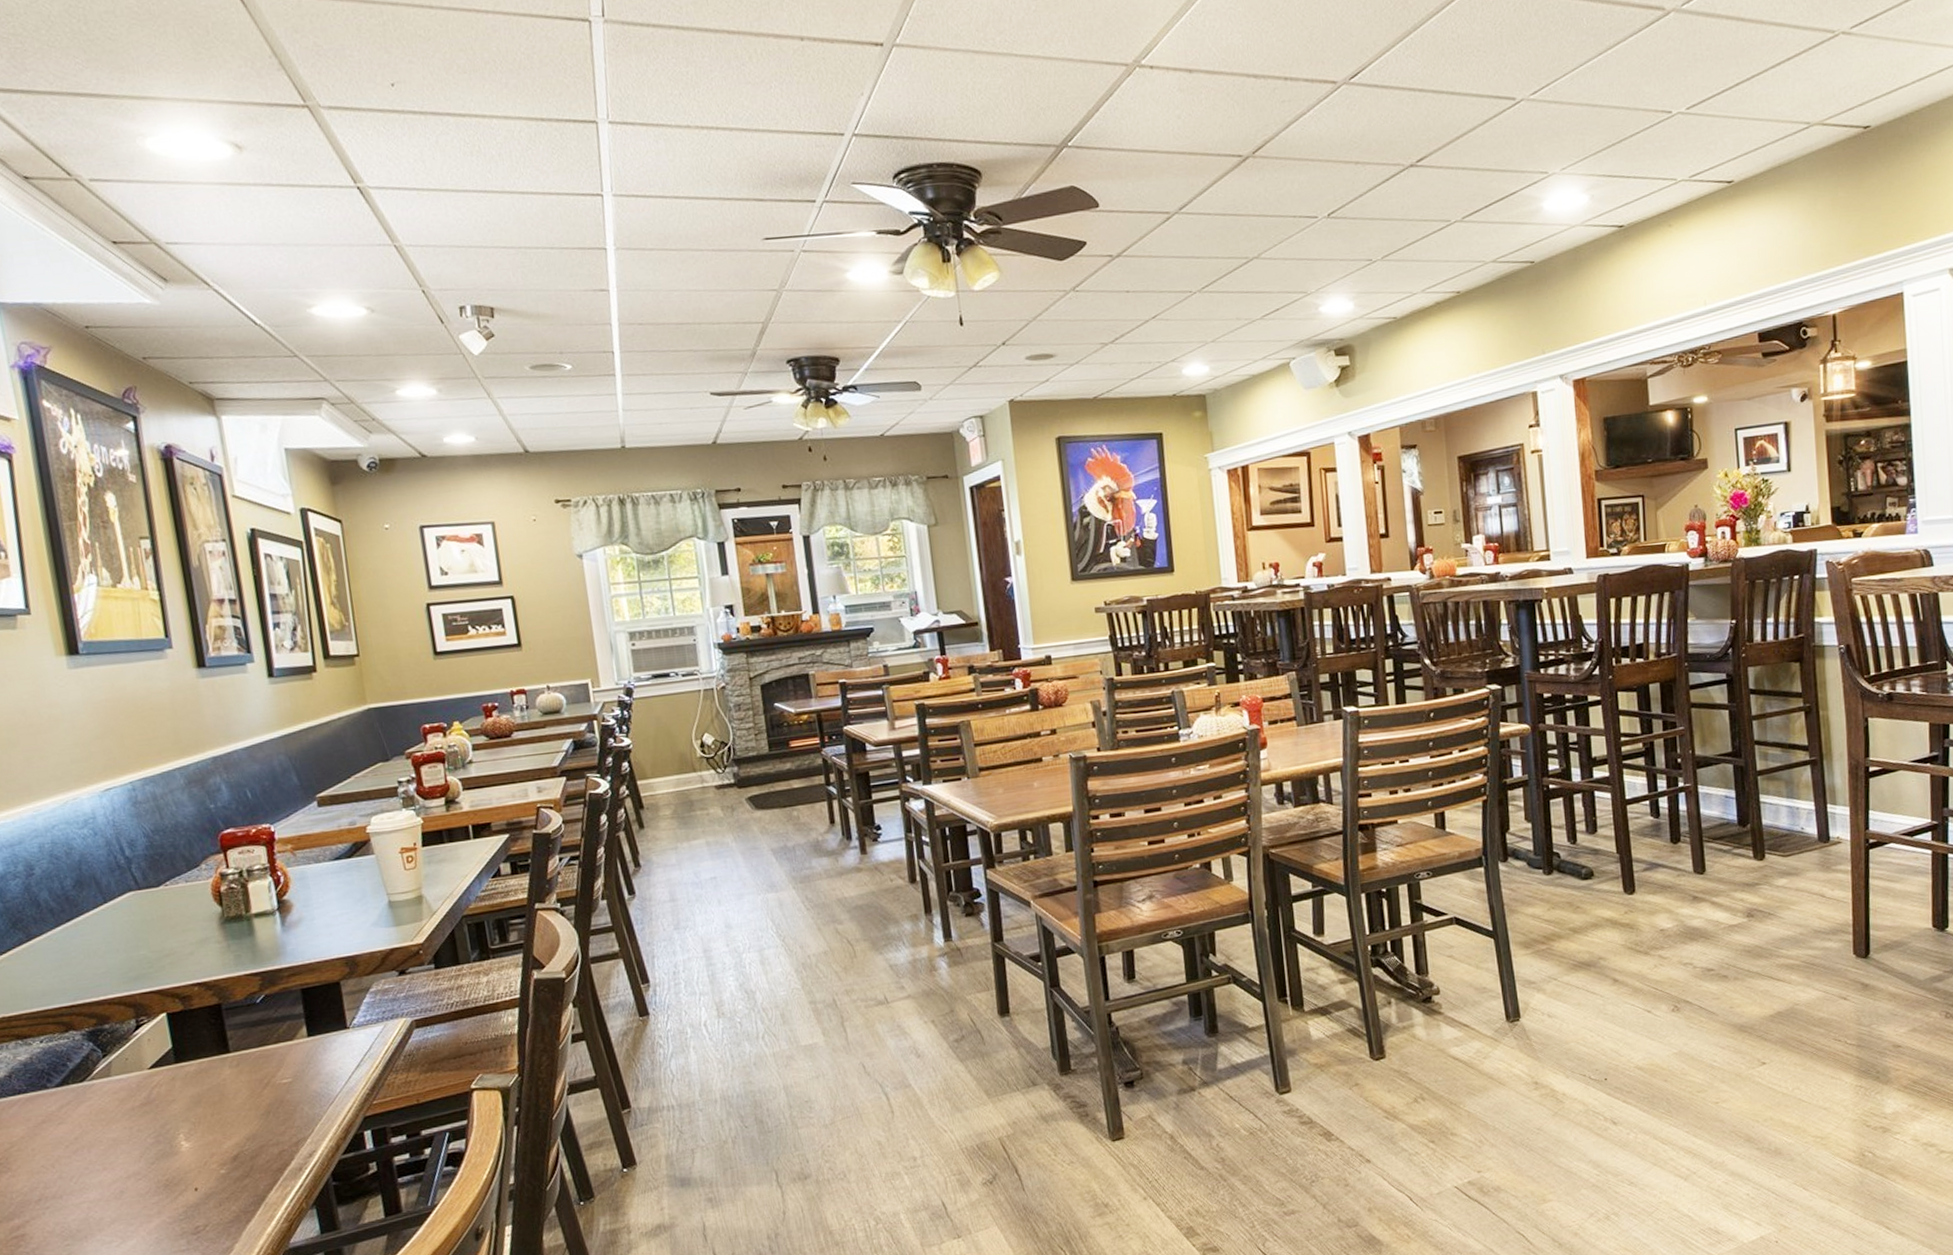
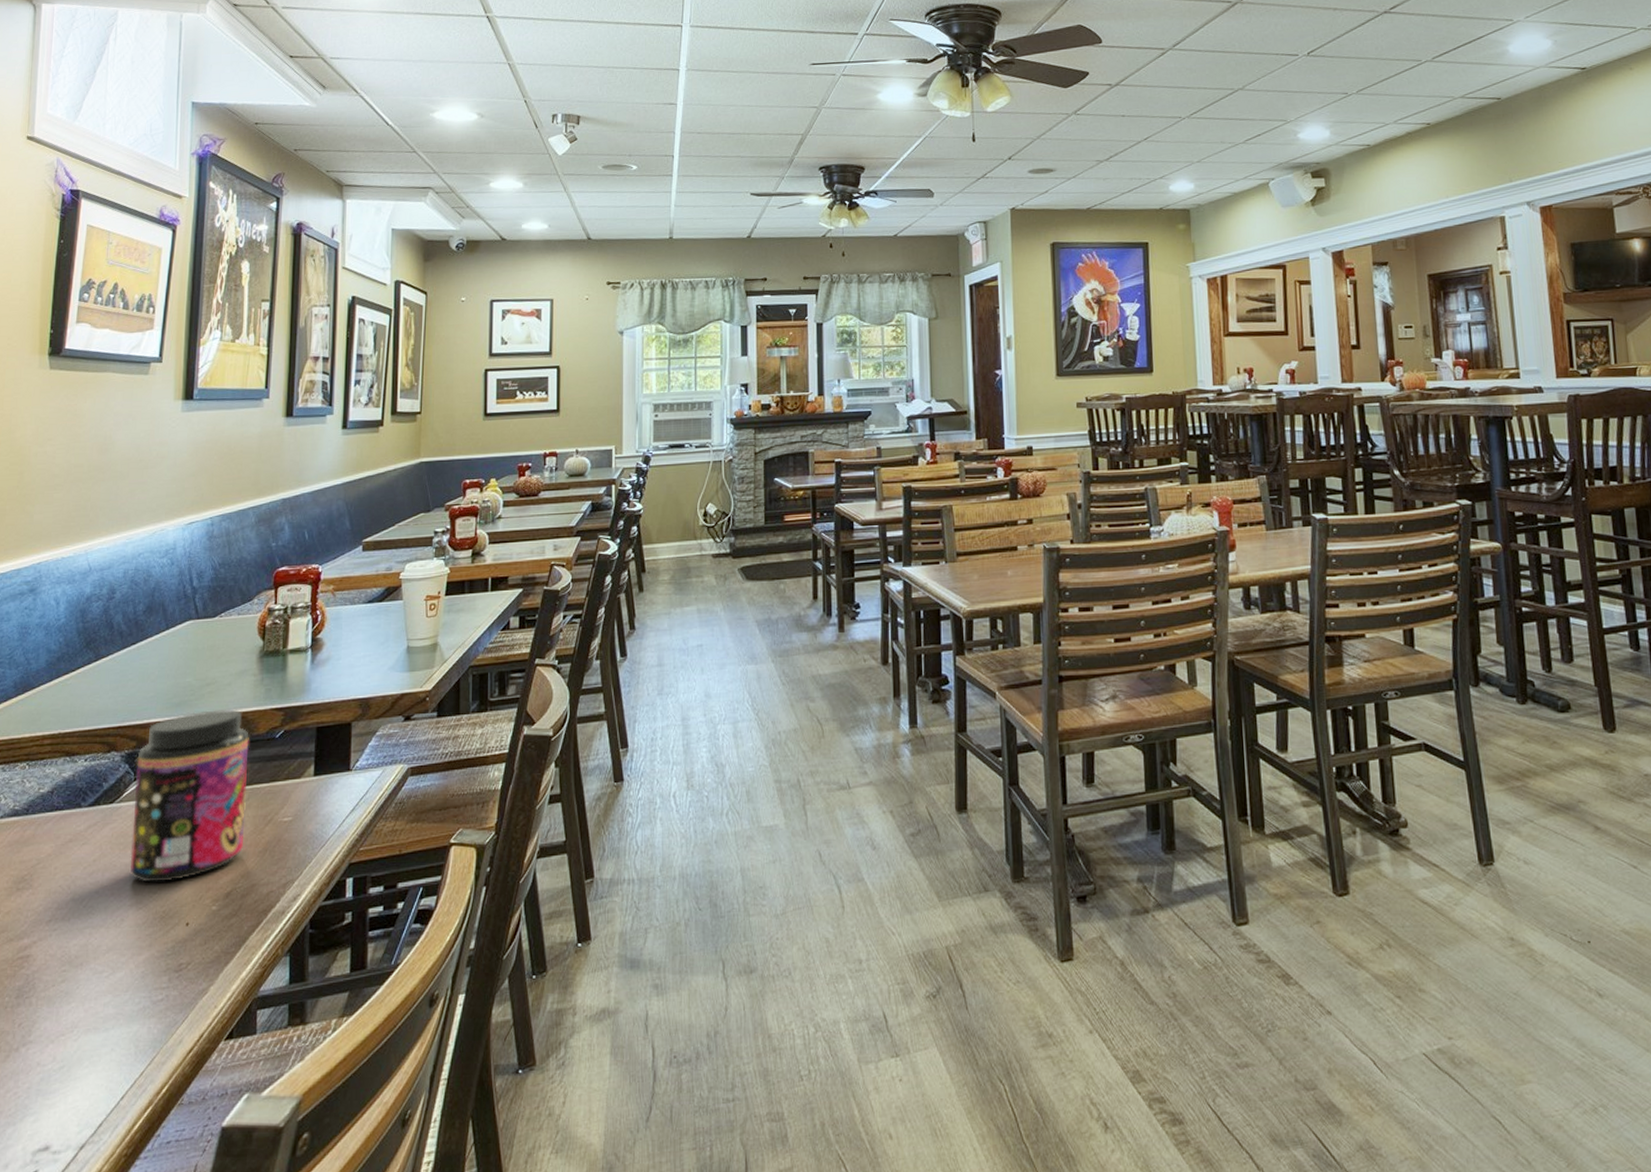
jar: none [101,978,243,1155] -> present [130,709,249,883]

